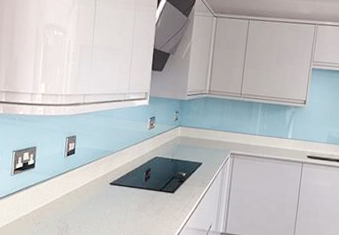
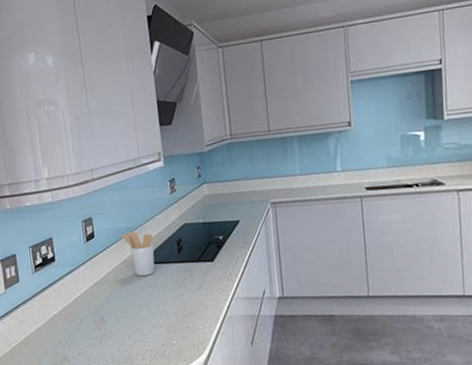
utensil holder: none [99,155,127,196] -> present [121,232,155,276]

